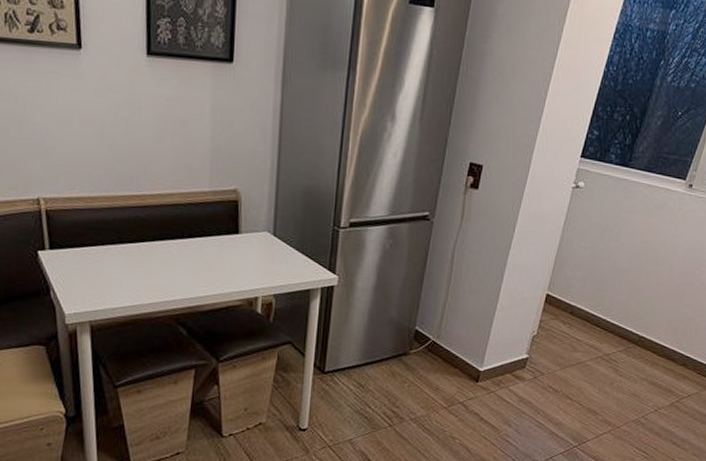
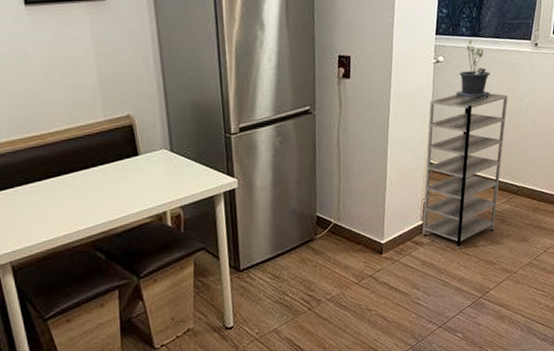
shelving unit: none [525,225,648,391] -> present [422,93,508,249]
potted plant: none [590,168,633,236] -> present [455,39,490,99]

